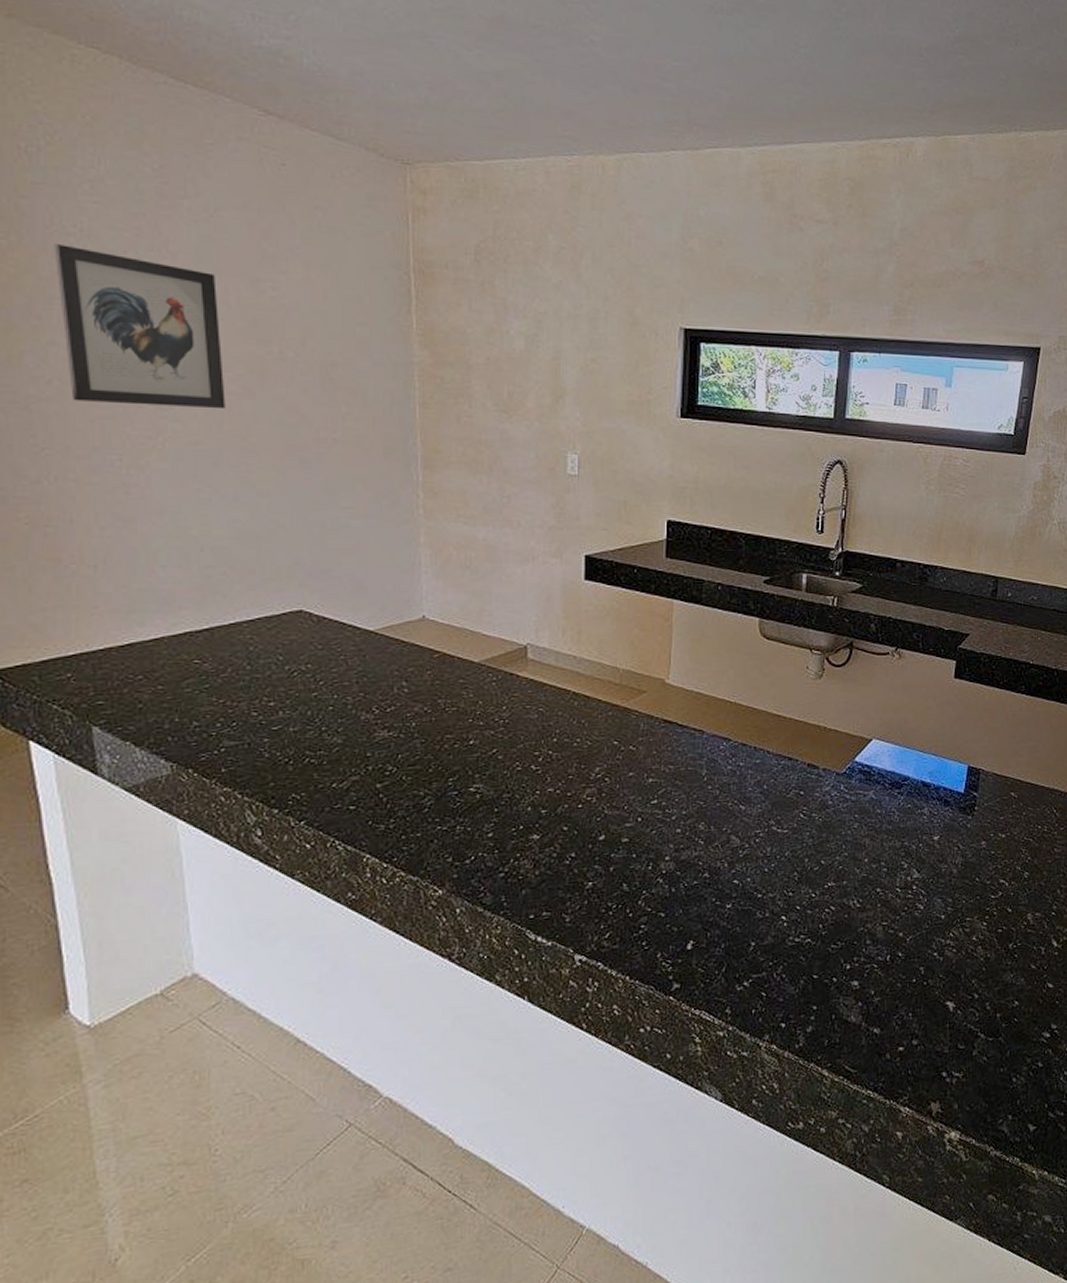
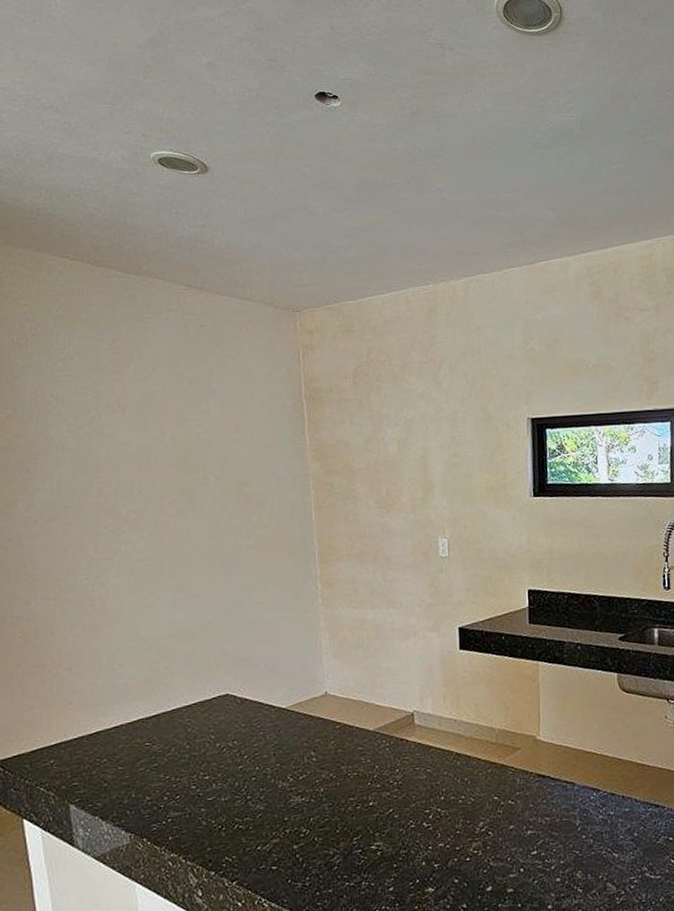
wall art: present [54,244,225,410] -> none [38,411,165,535]

